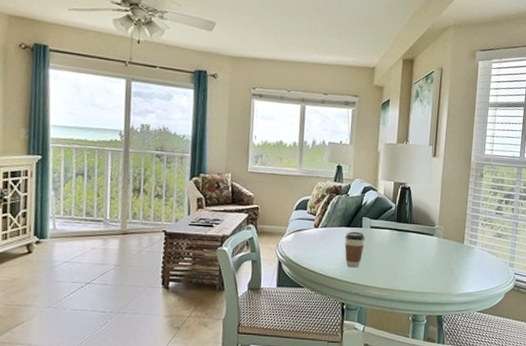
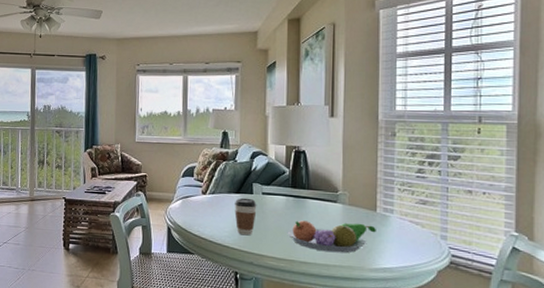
fruit bowl: none [390,252,463,281] -> present [287,220,376,253]

